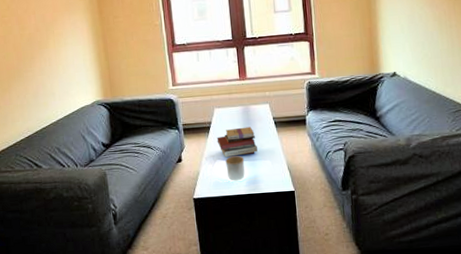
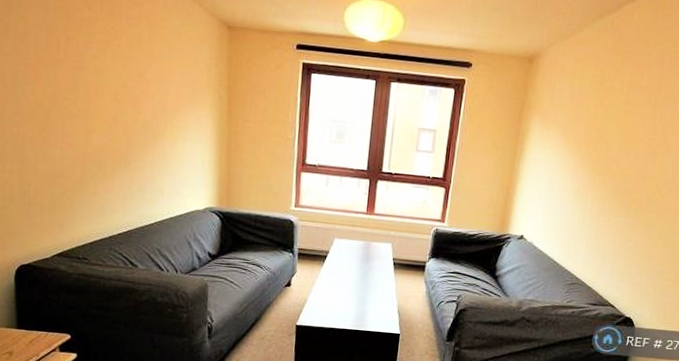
books: present [216,127,258,158] -> none [331,262,371,291]
mug: present [225,156,246,181] -> none [335,289,356,315]

